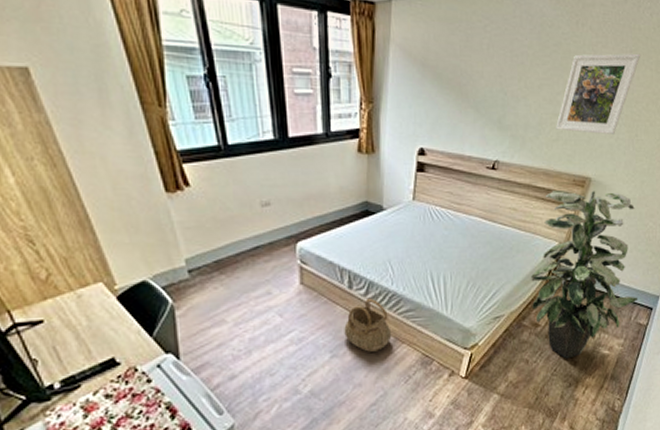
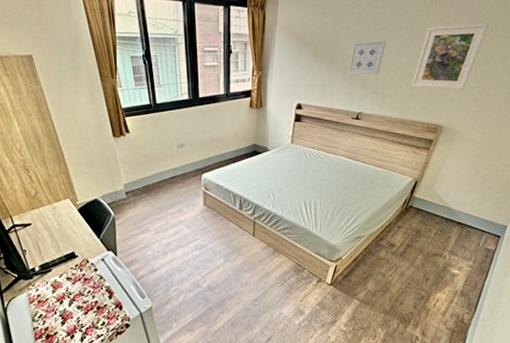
basket: present [344,299,392,352] -> none [235,218,272,259]
wall art: none [480,68,526,114] -> present [347,40,386,75]
indoor plant: present [531,191,638,359] -> none [388,136,487,275]

